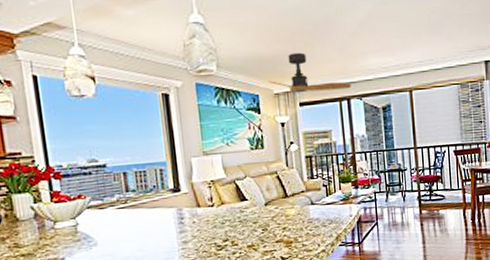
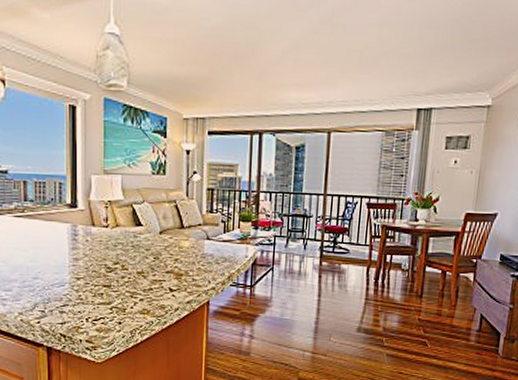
ceiling fan: present [267,52,351,98] -> none [178,76,266,123]

